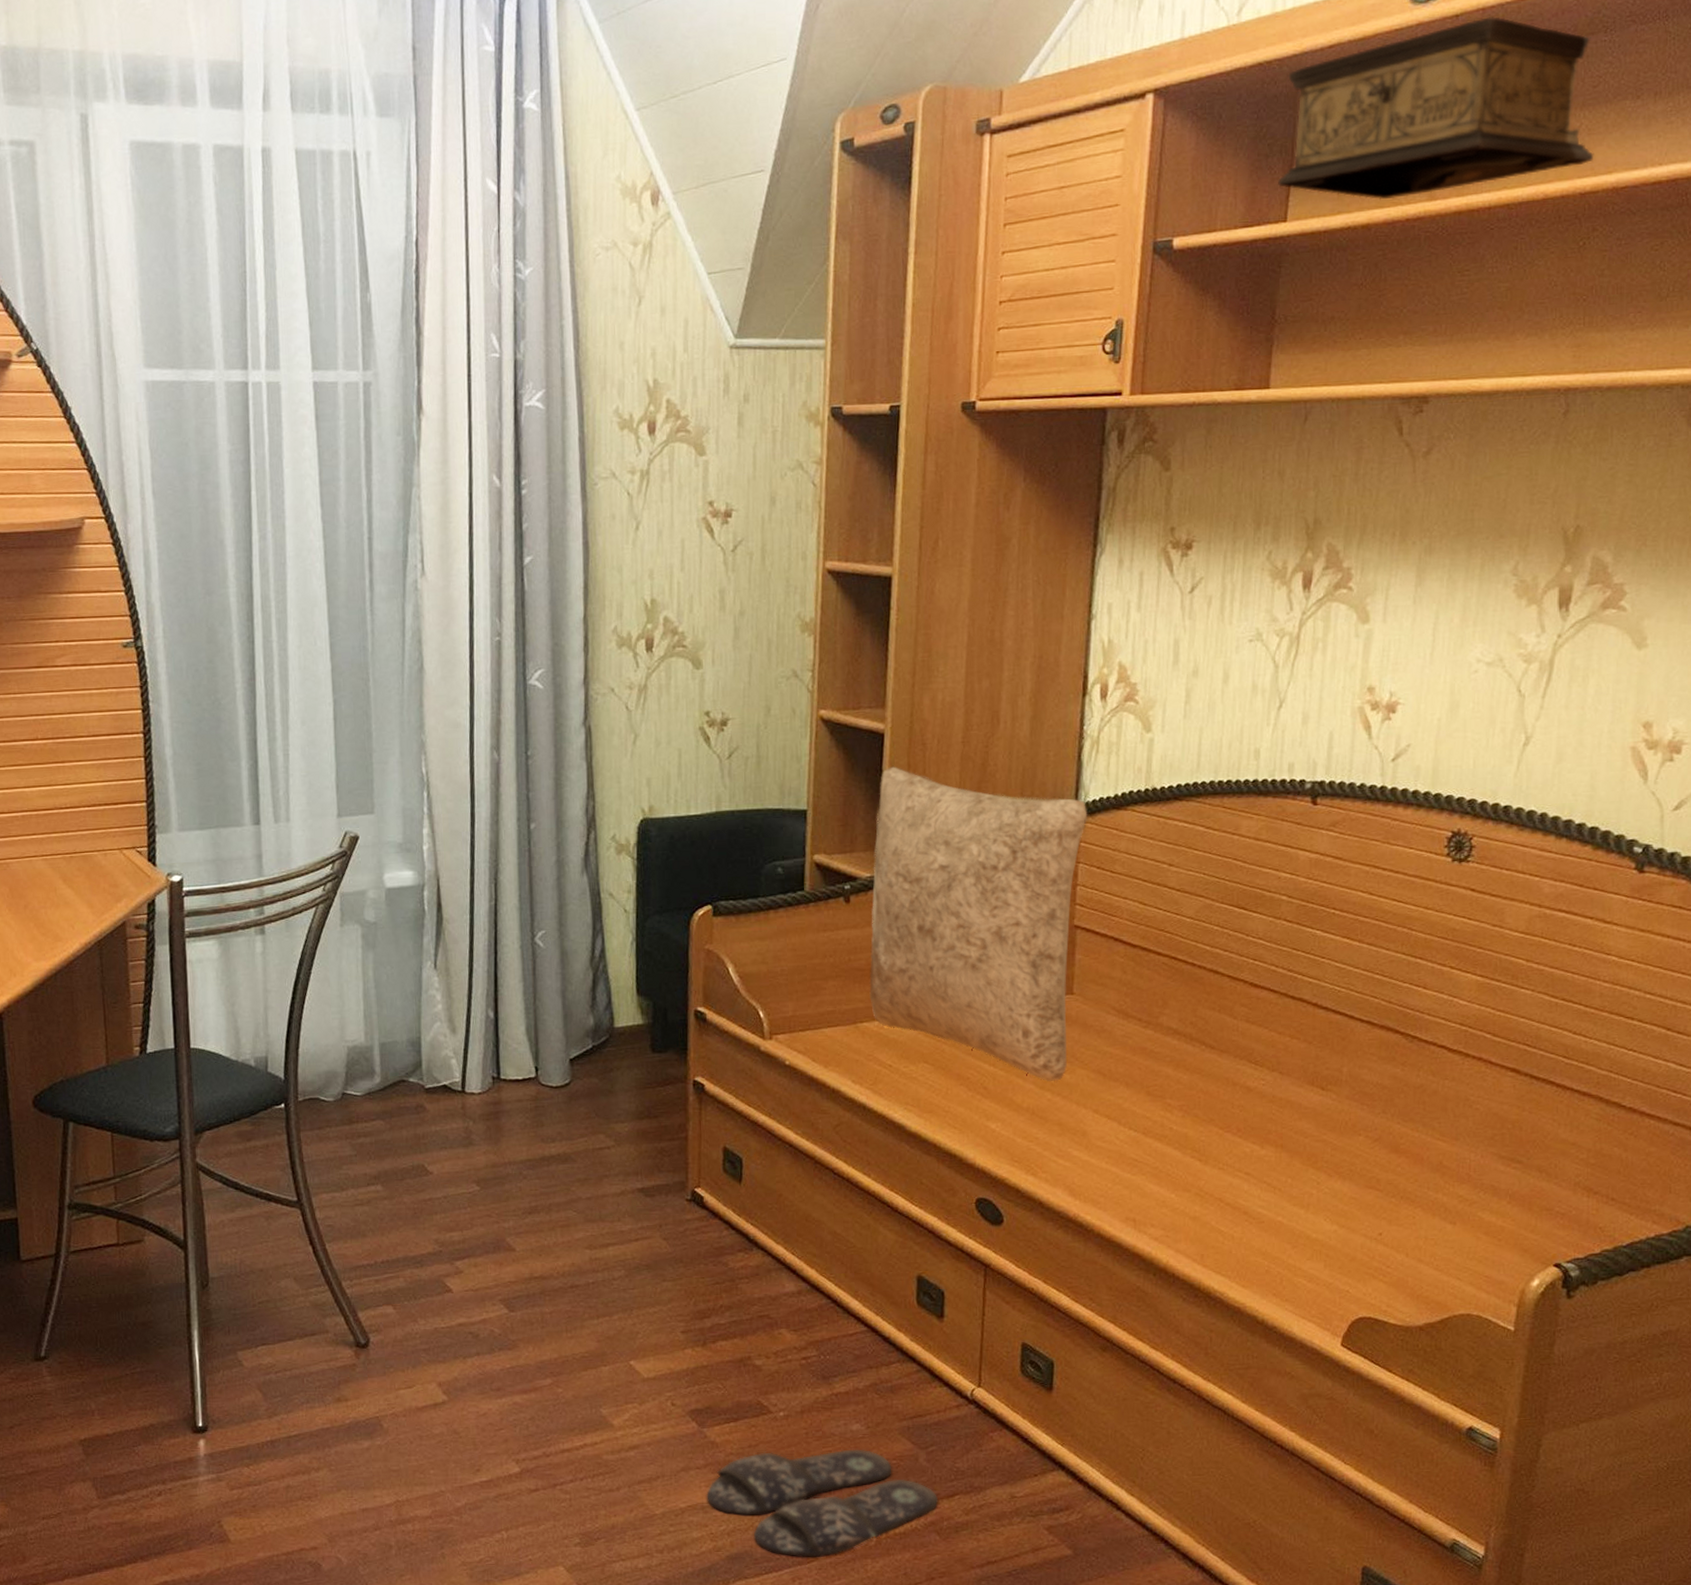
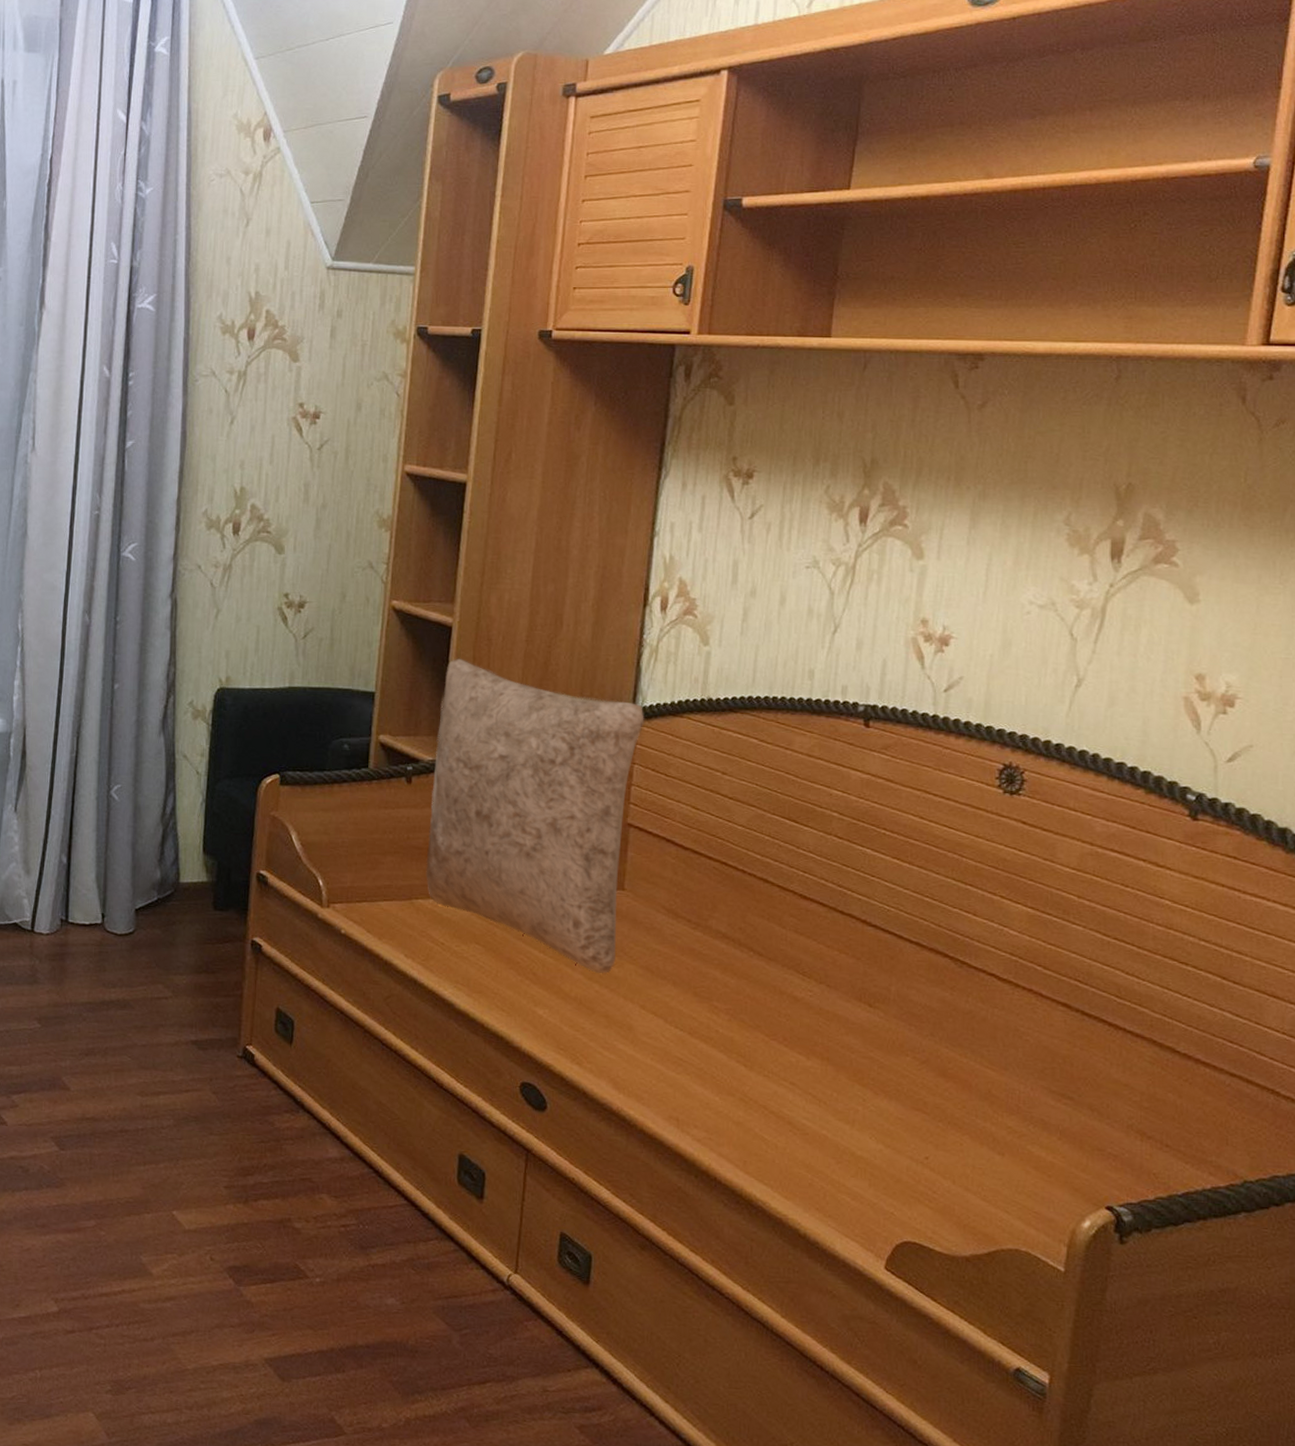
slippers: present [706,1449,939,1557] -> none [239,1317,470,1432]
decorative box: present [1277,17,1594,200] -> none [842,21,1145,176]

